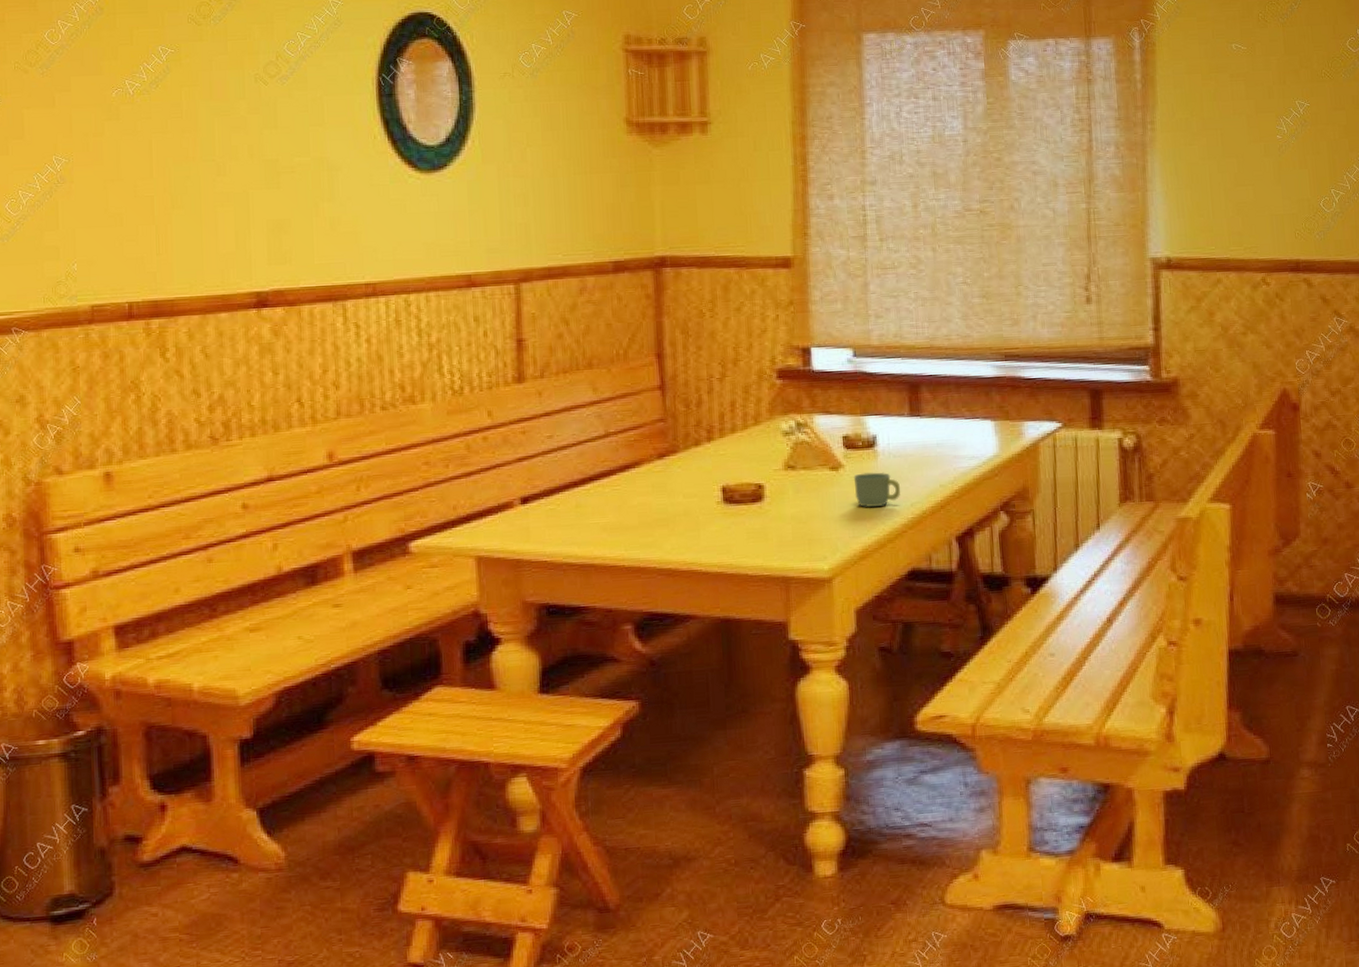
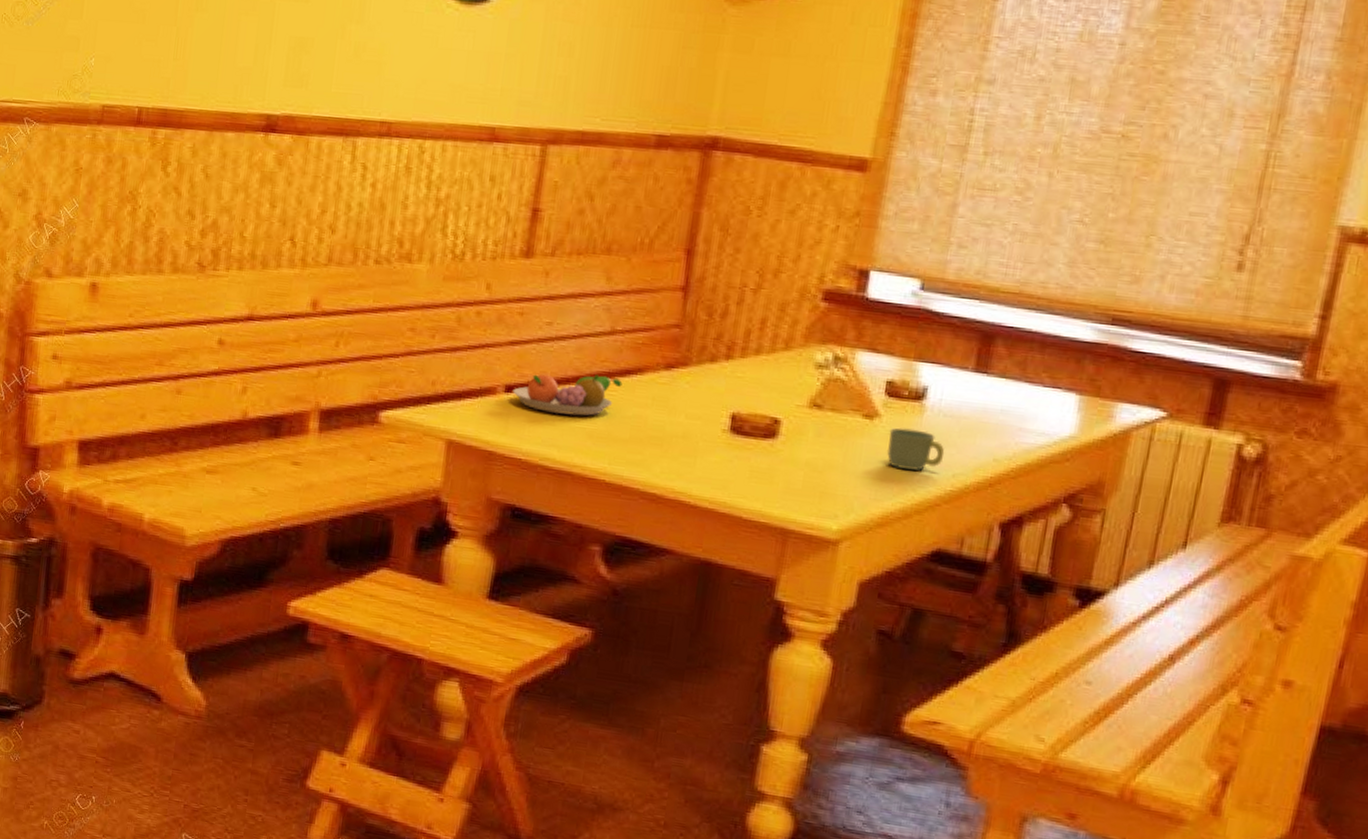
fruit bowl: none [528,473,624,515] -> present [513,374,623,416]

